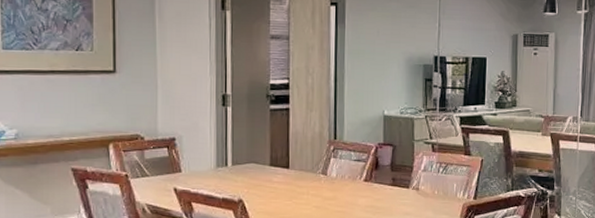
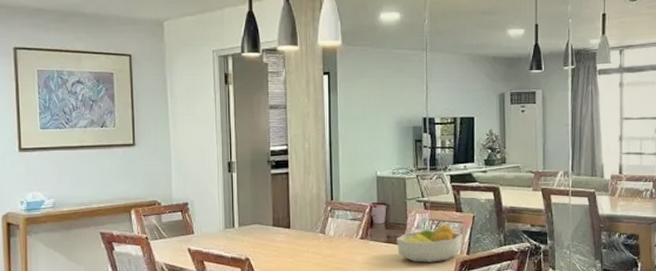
fruit bowl: none [402,167,470,207] -> present [397,224,463,263]

